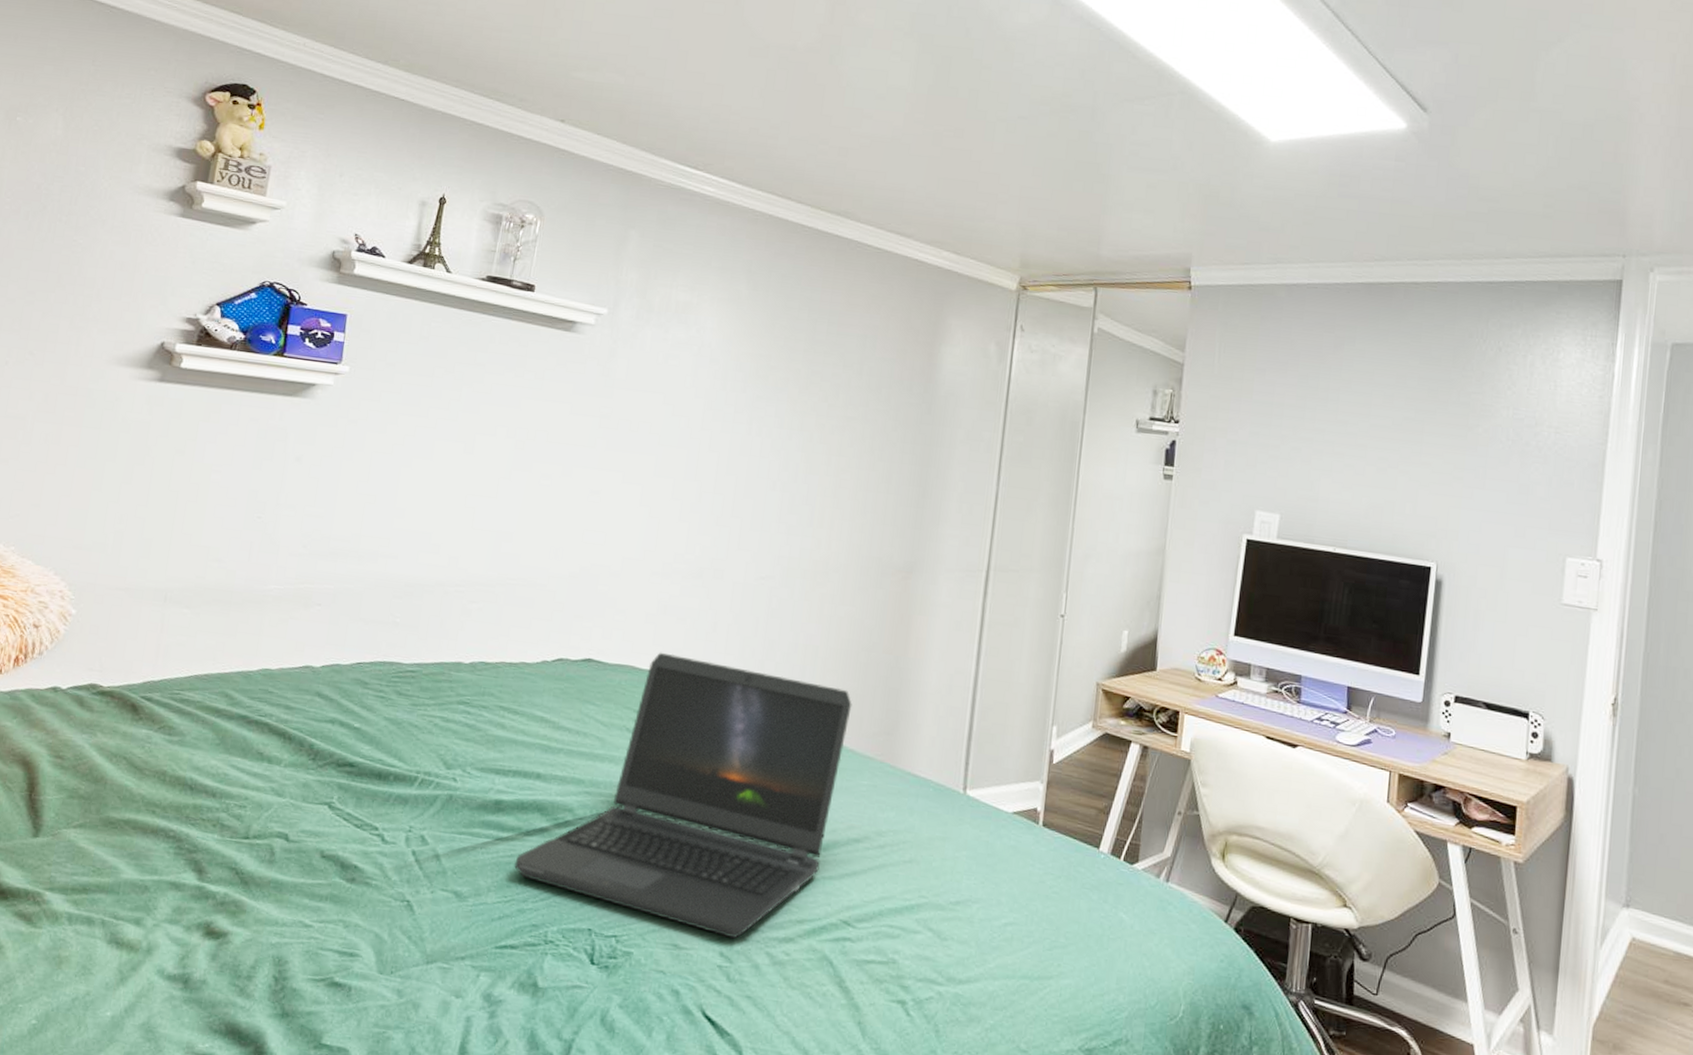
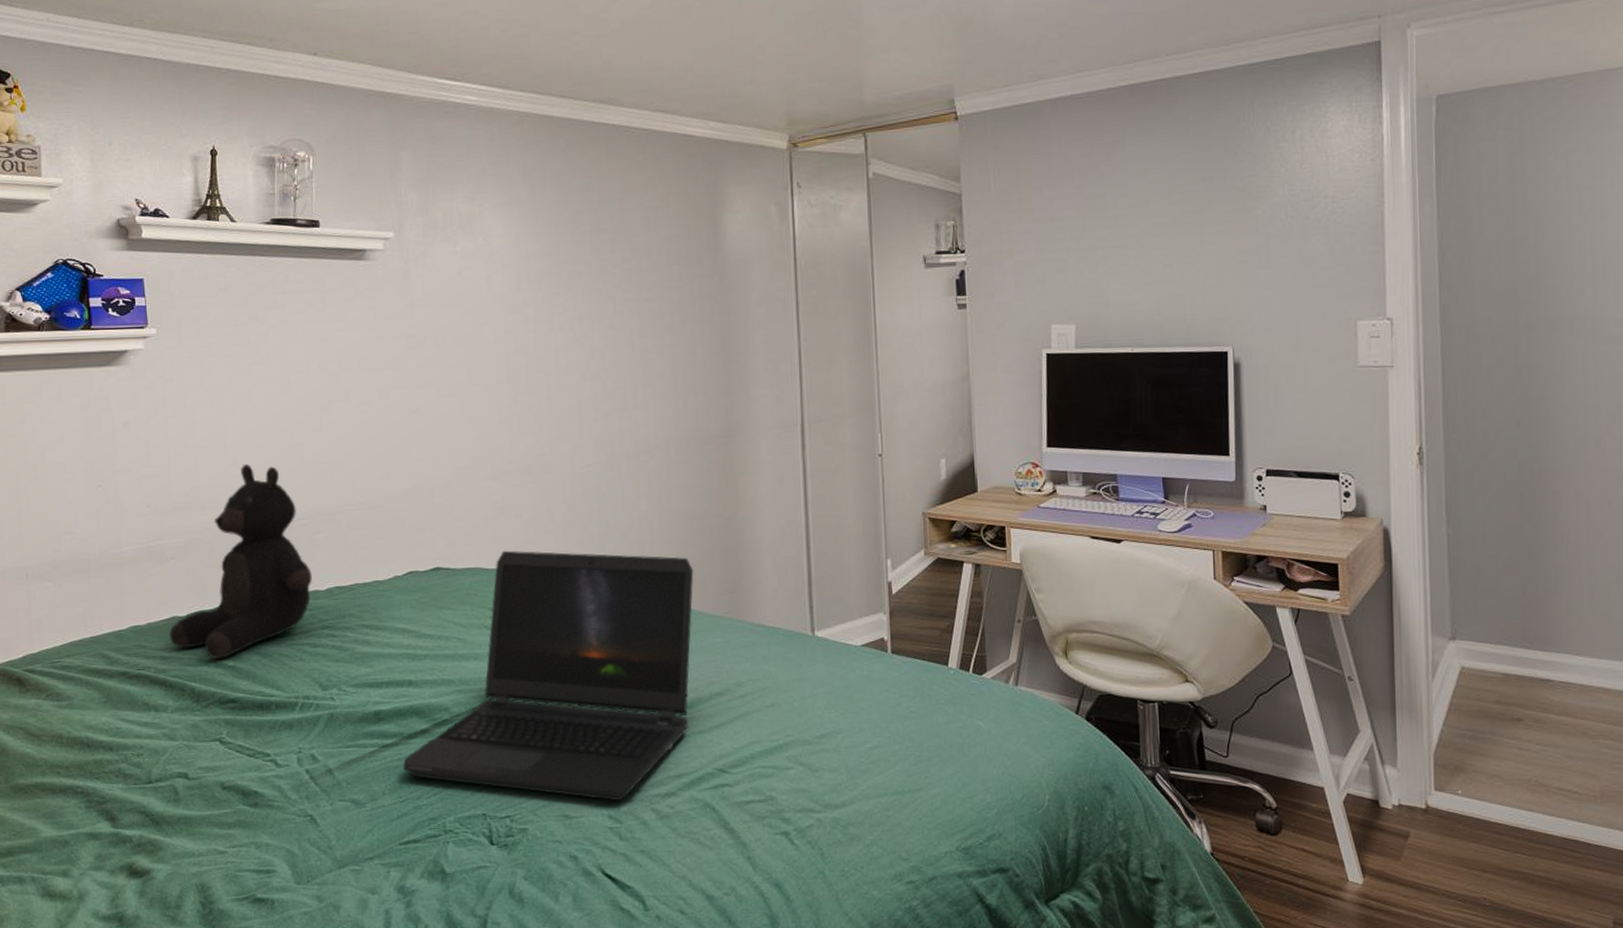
teddy bear: none [299,519,459,719] -> present [170,463,312,659]

